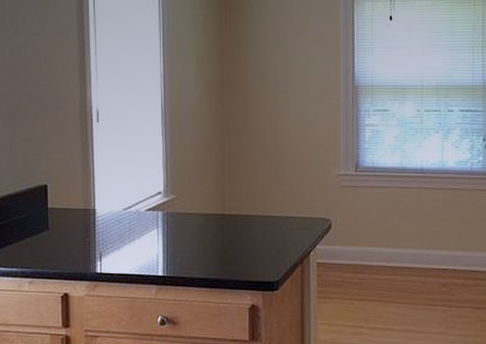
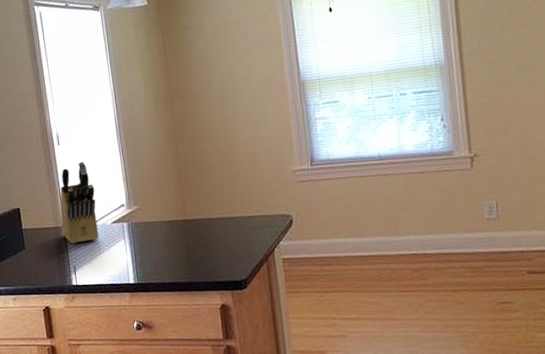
knife block: none [90,142,131,229] -> present [60,161,99,244]

